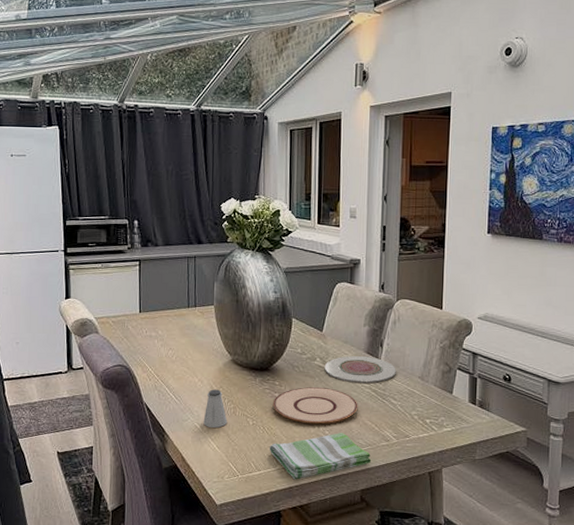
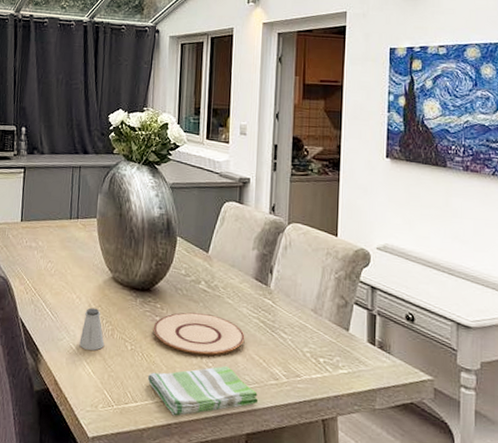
plate: present [324,356,396,384] -> none [209,281,287,314]

